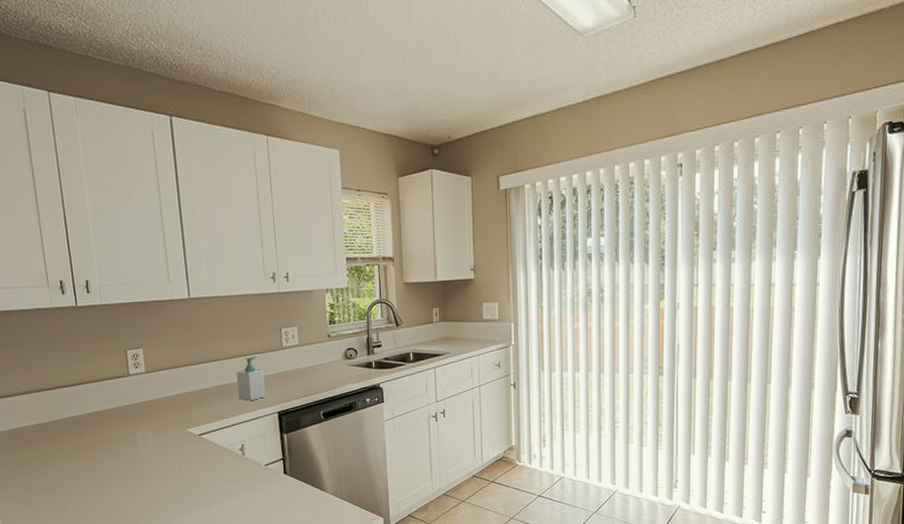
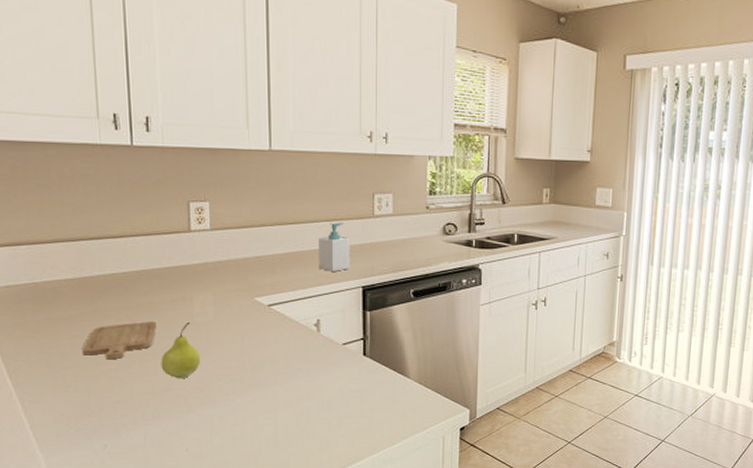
chopping board: none [51,456,109,491] -> present [82,321,156,360]
fruit: none [114,454,147,504] -> present [161,321,201,378]

